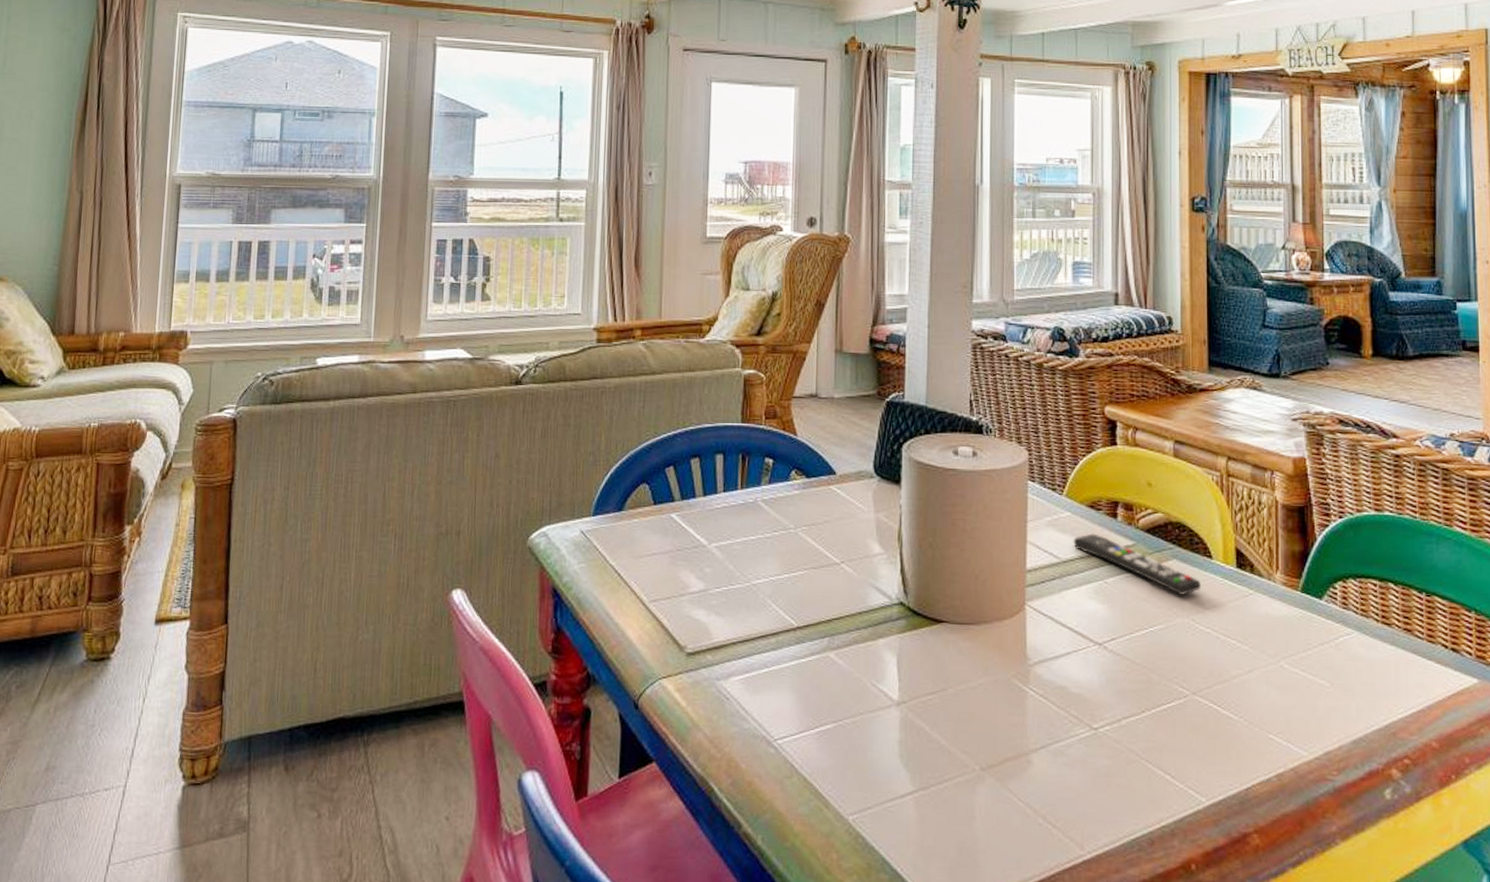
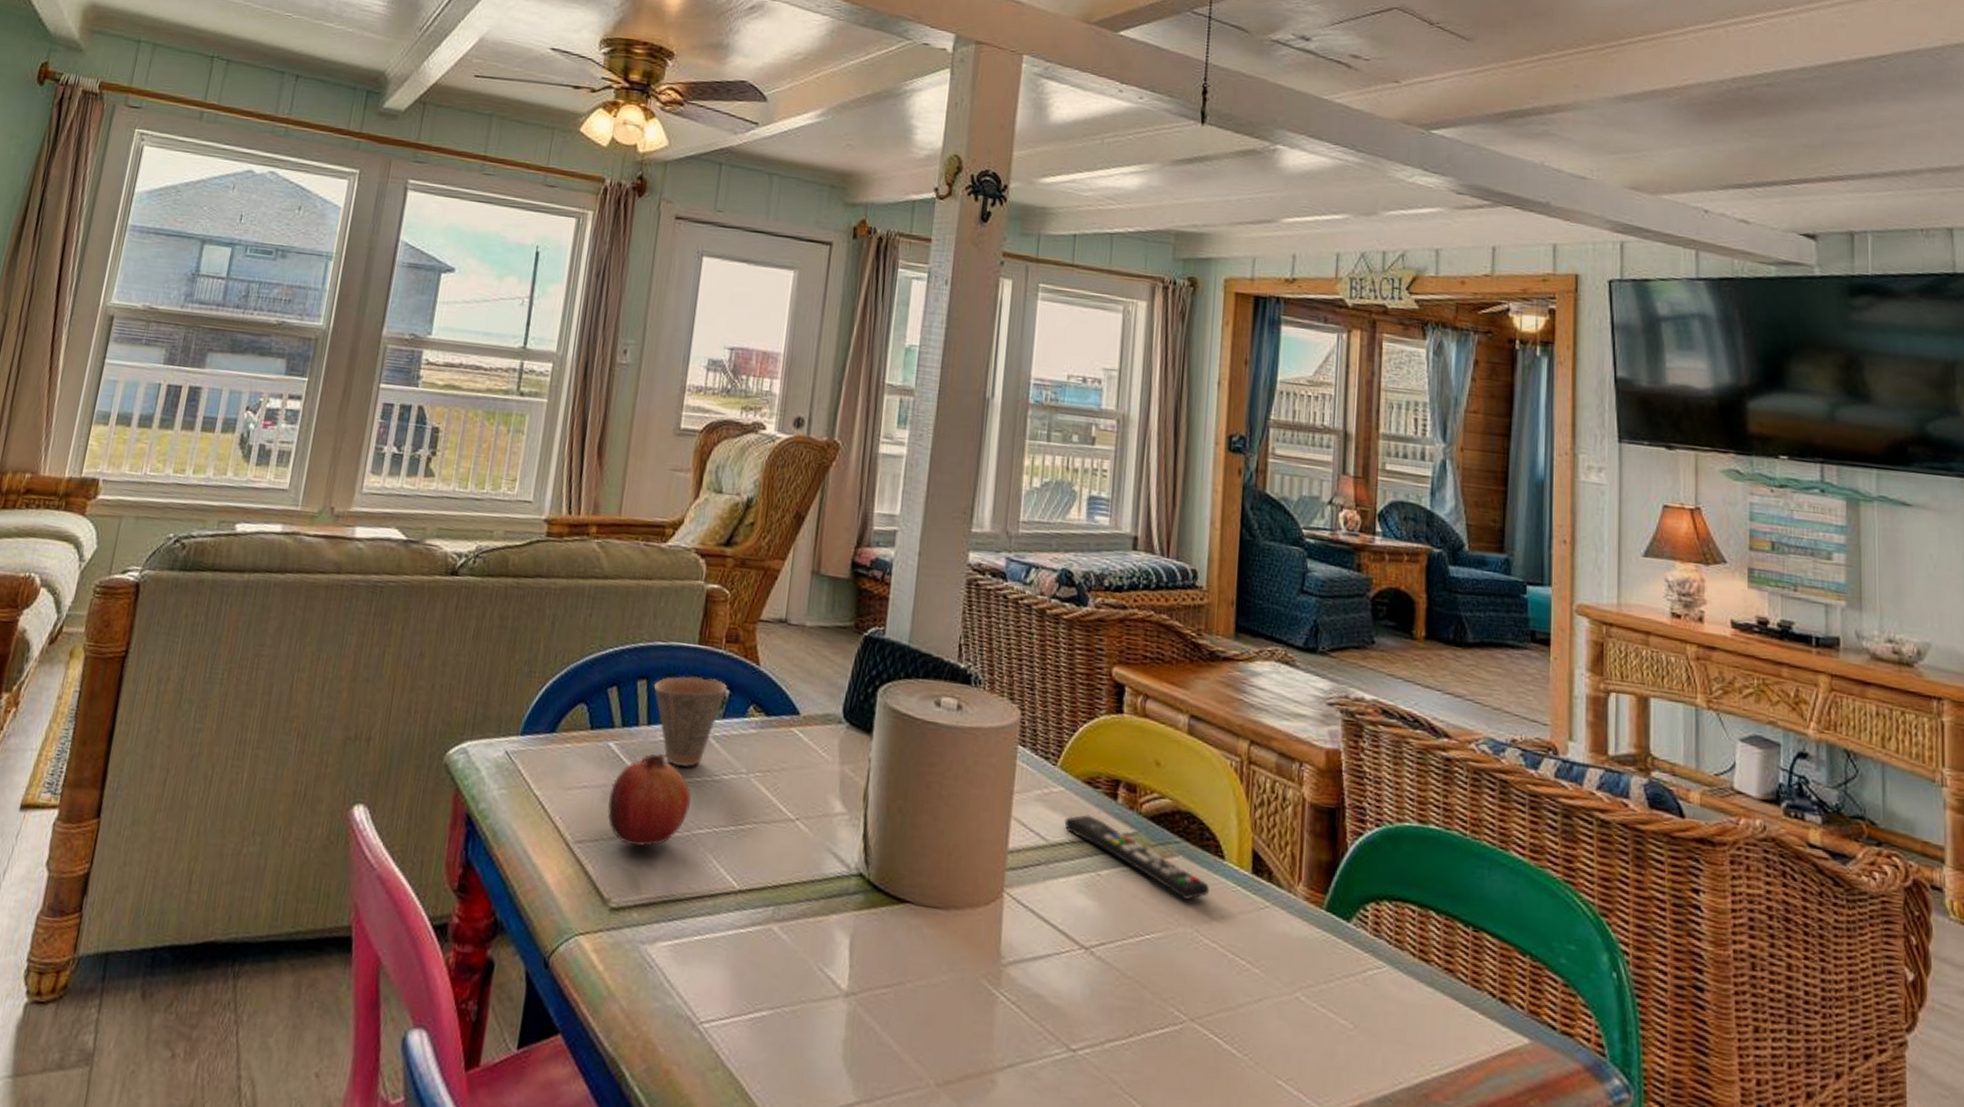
fruit: none [675,520,747,600] -> present [607,754,691,847]
cup: none [705,450,771,529] -> present [653,675,728,767]

